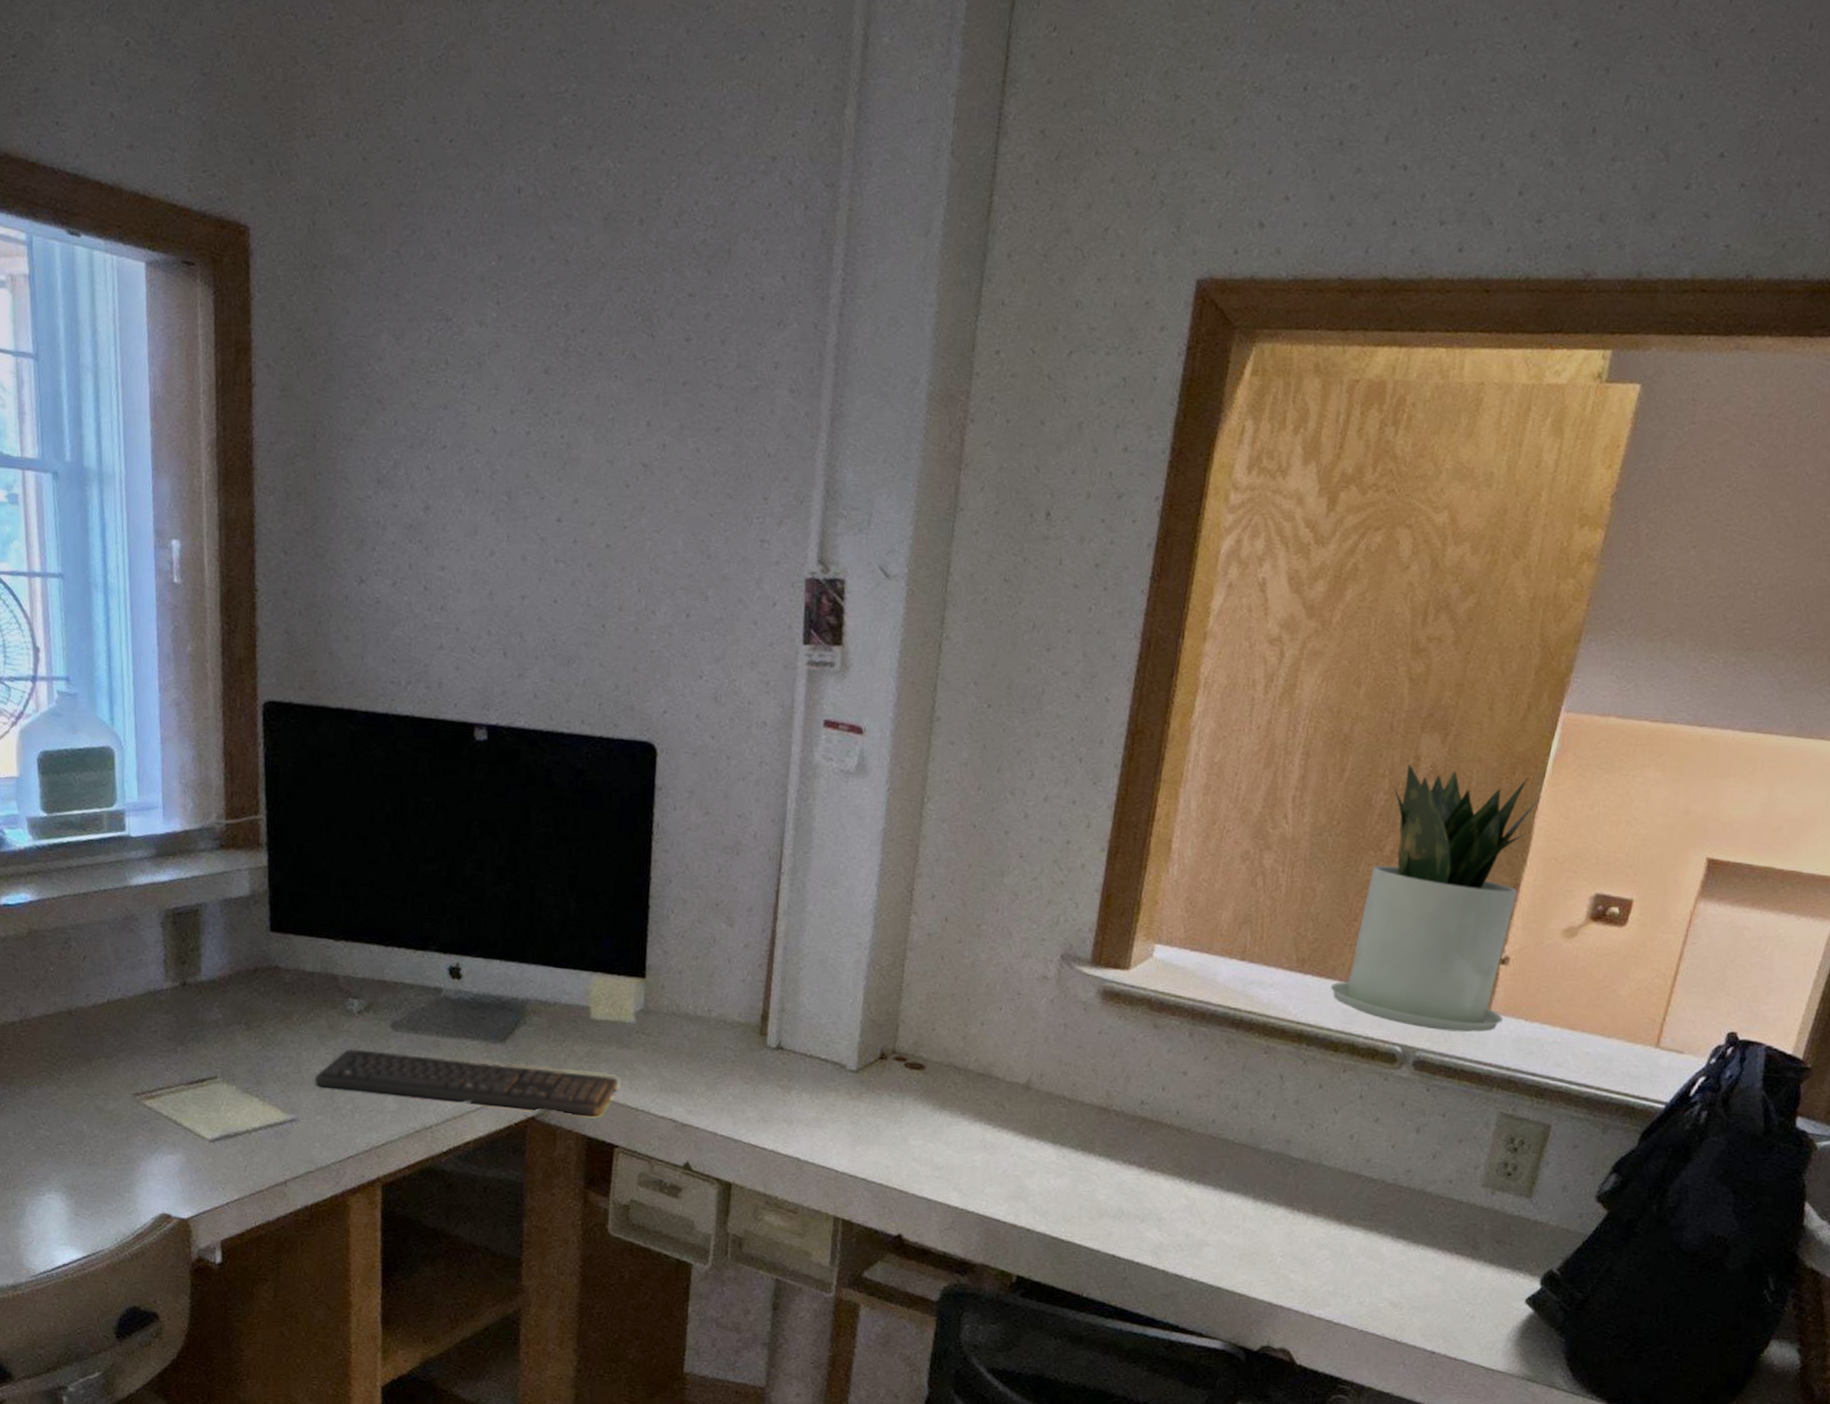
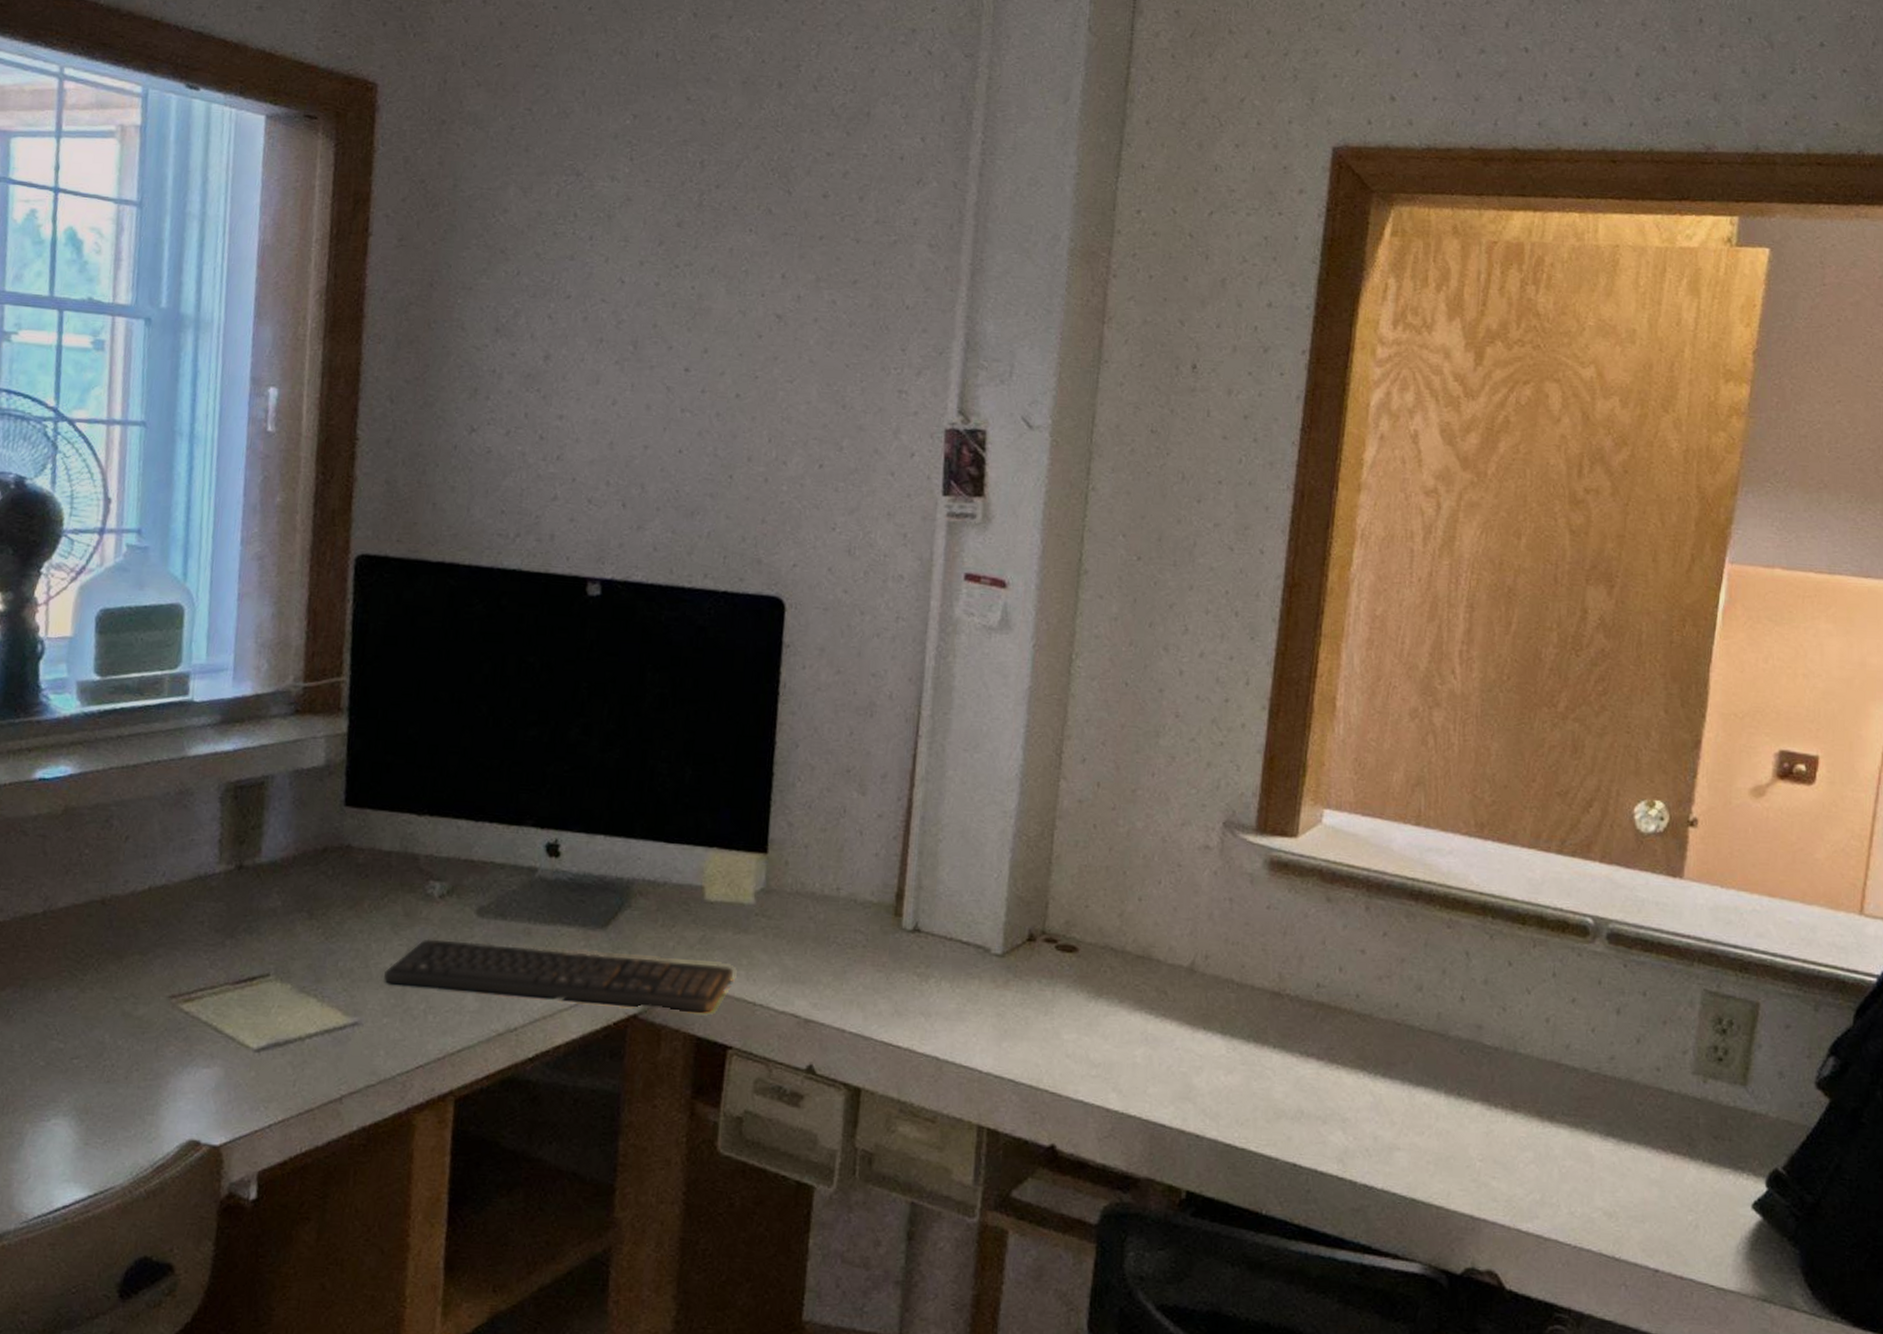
planter: present [1330,765,1543,1033] -> none [1512,617,1715,902]

